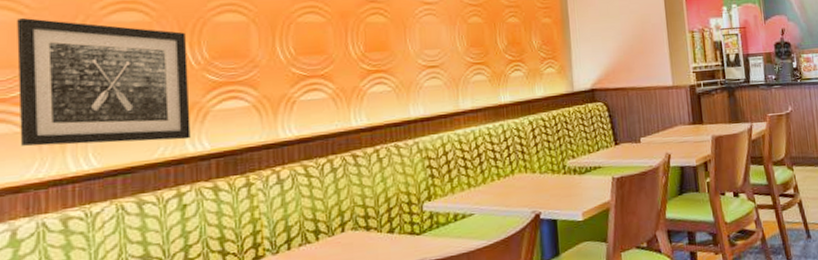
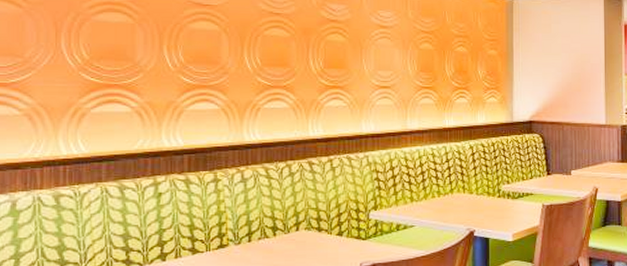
wall art: present [17,18,191,147] -> none [16,11,166,135]

